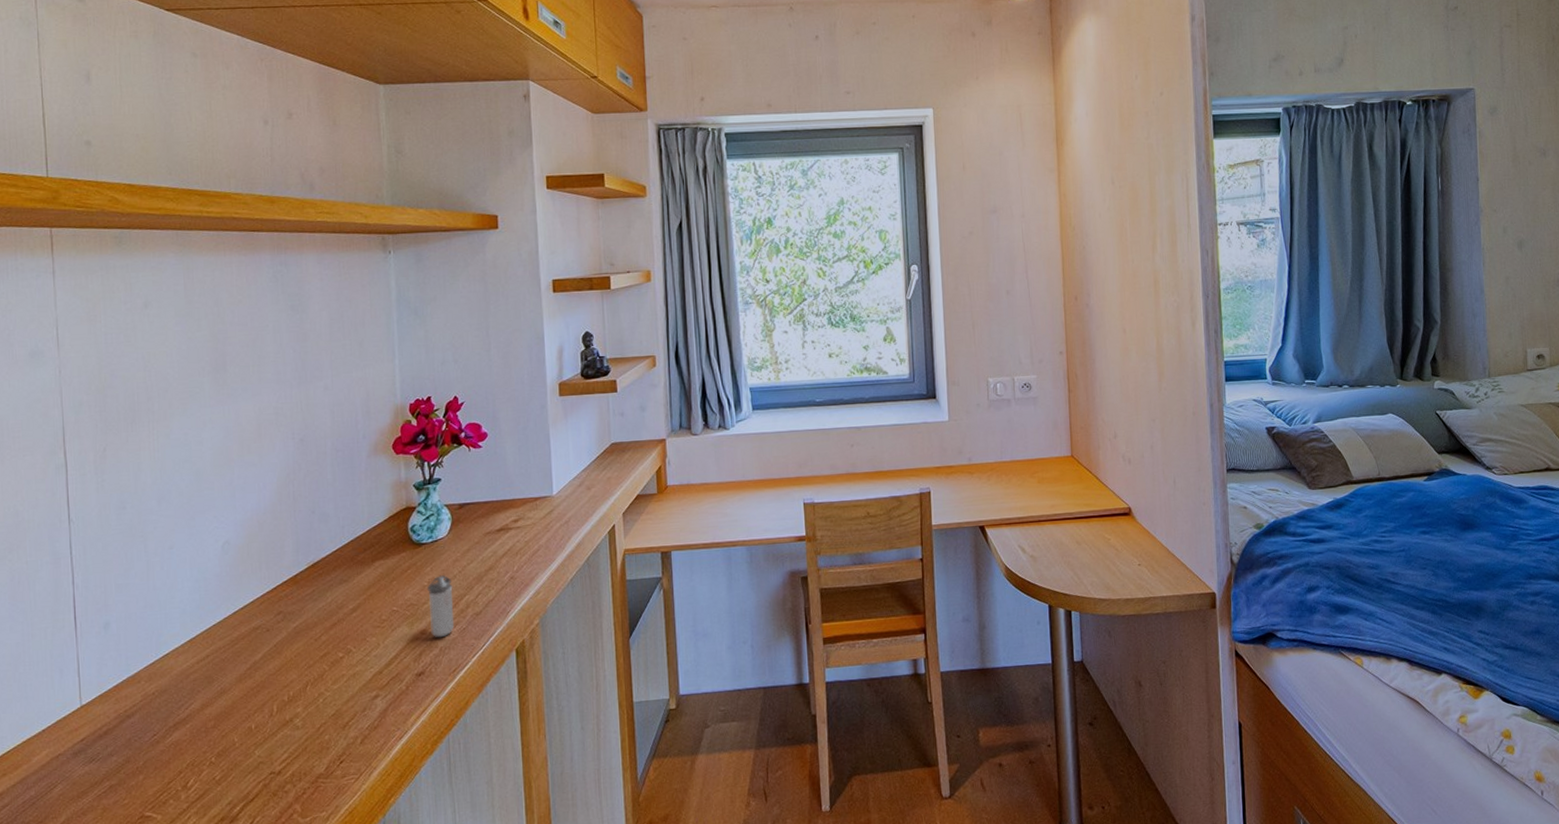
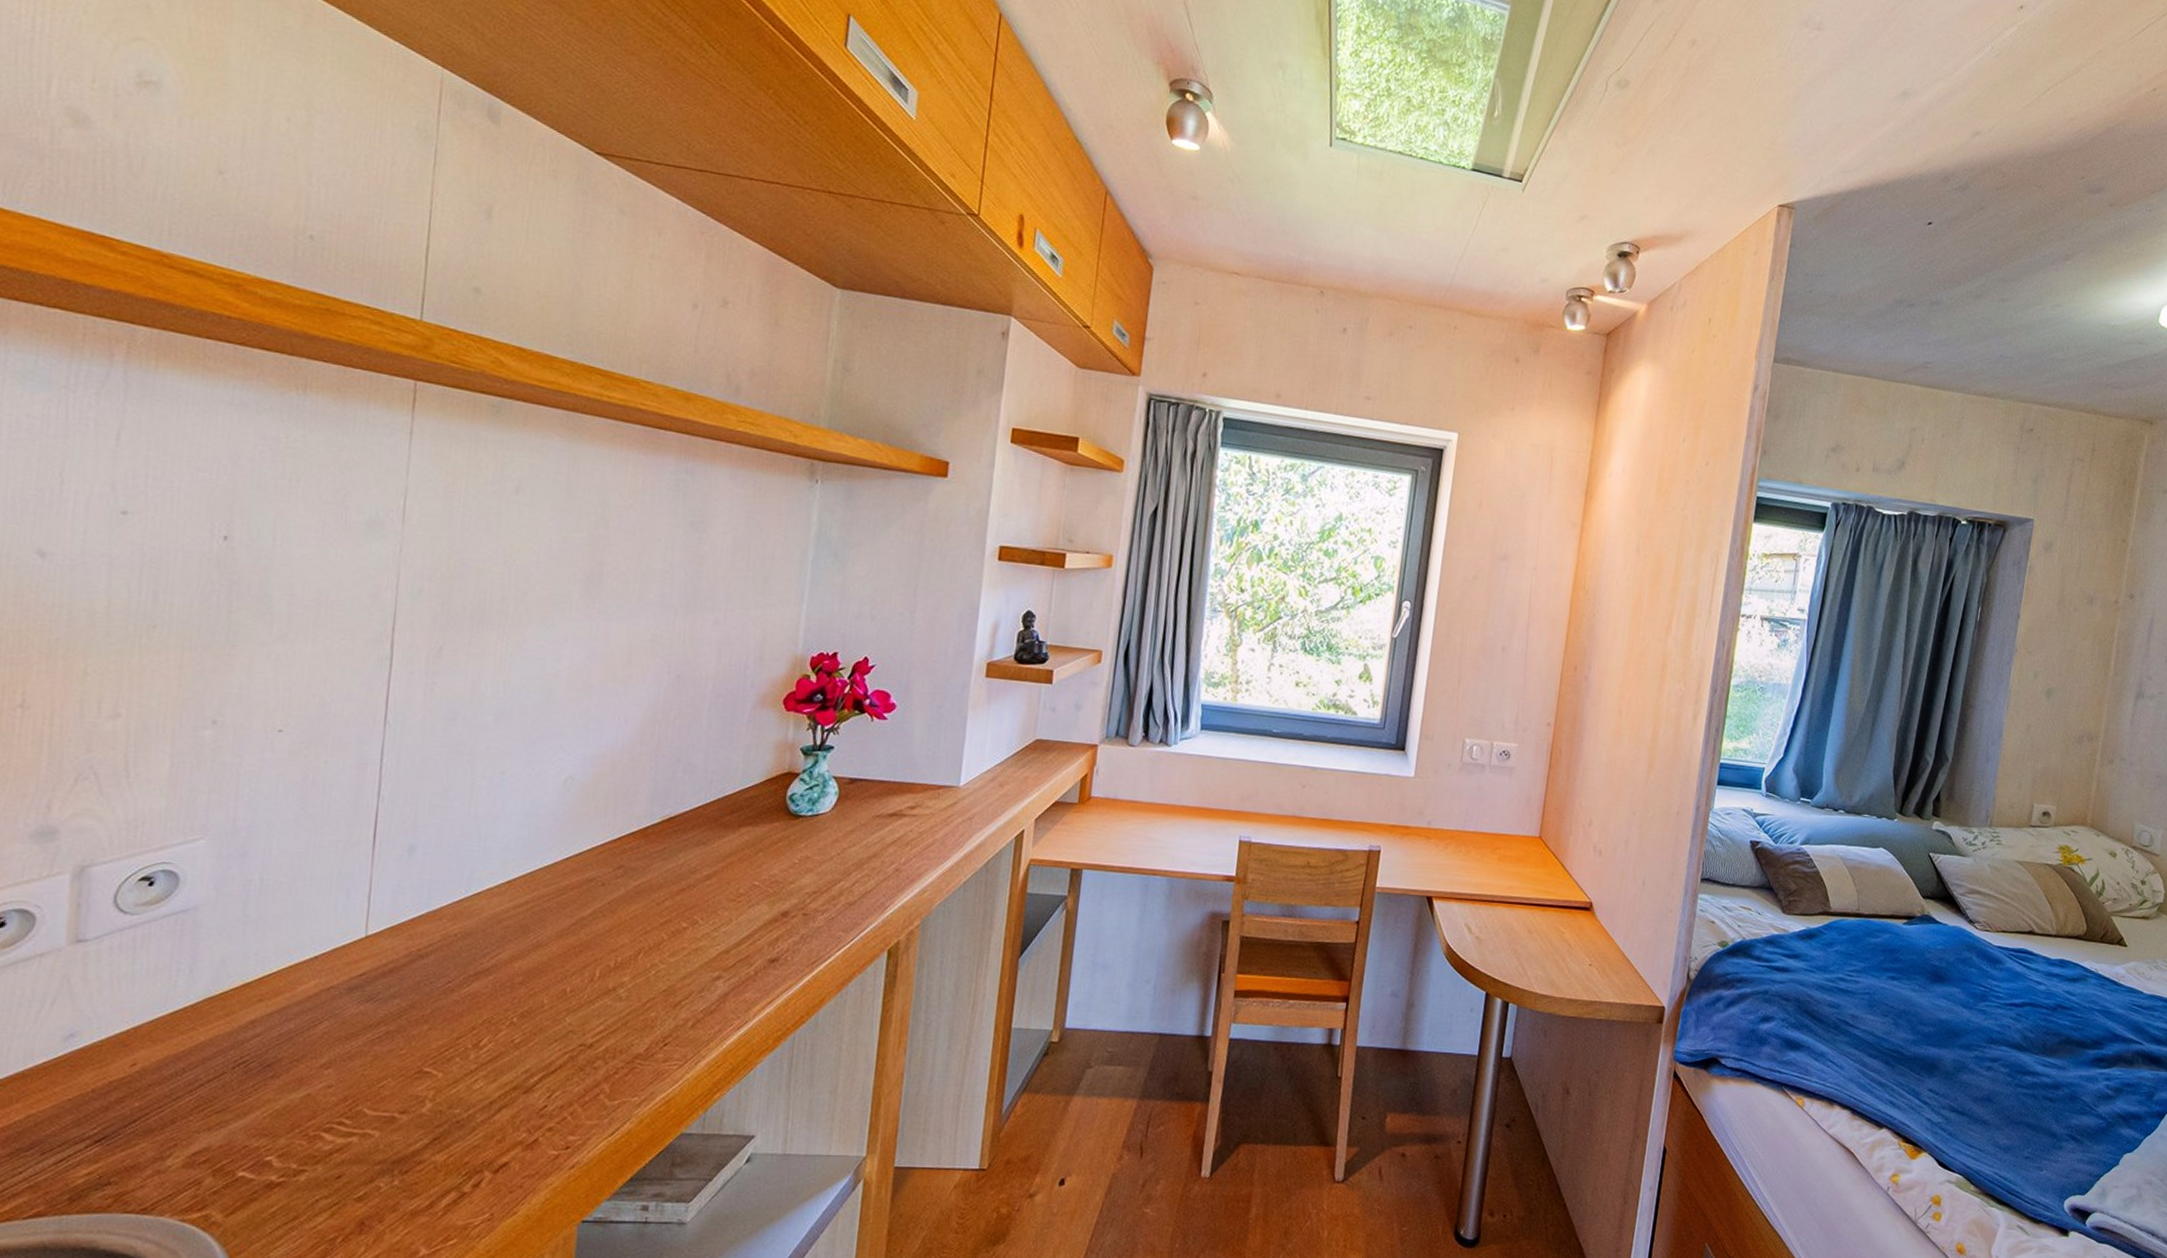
shaker: present [426,575,455,638] -> none [793,854,828,924]

